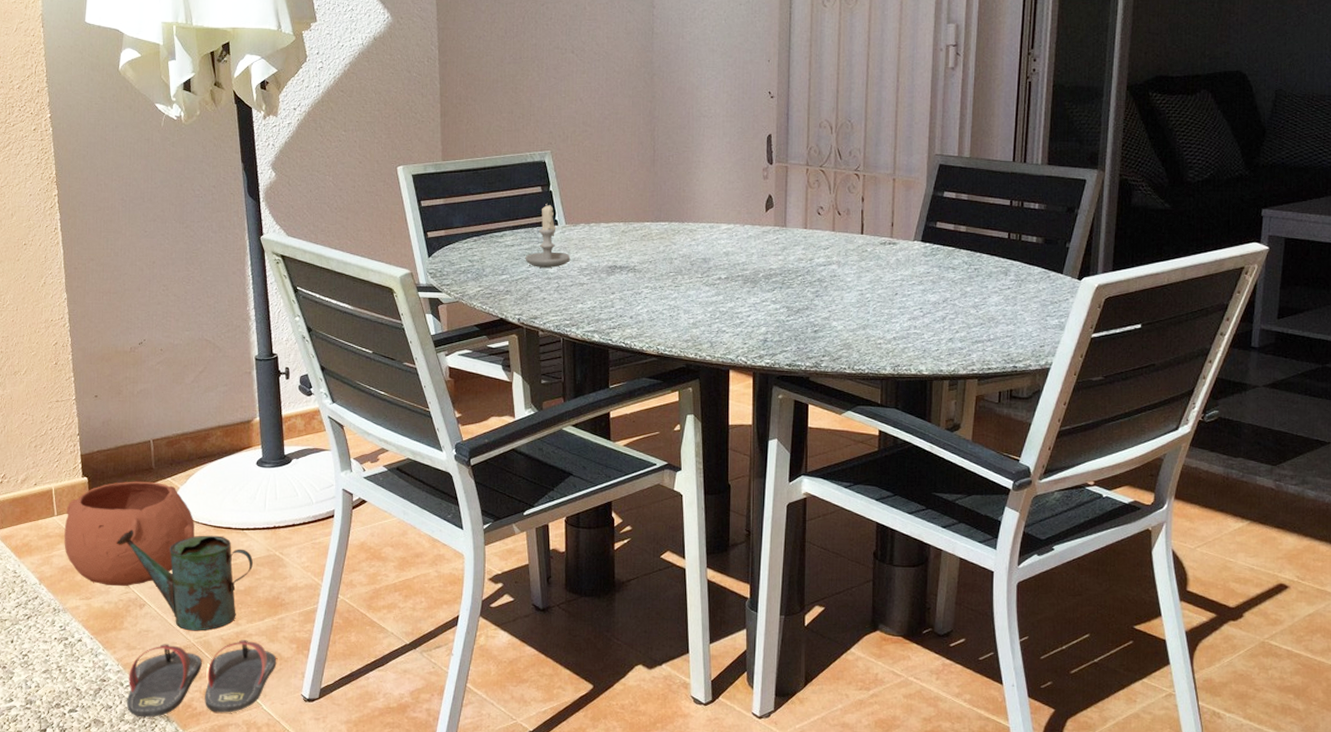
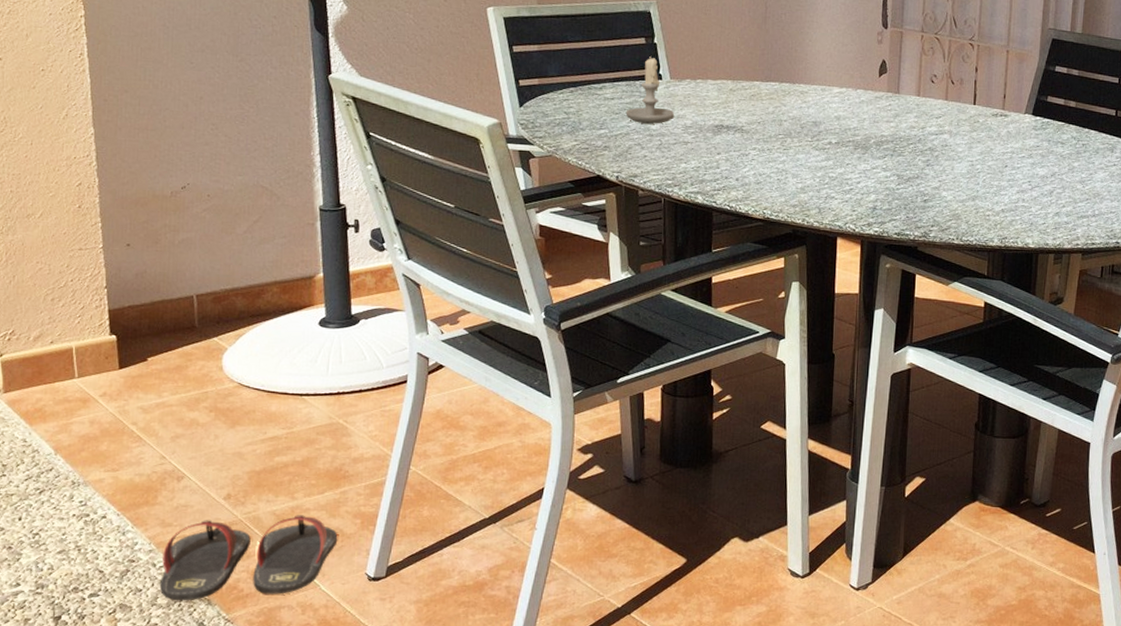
clay pot: present [64,481,195,586] -> none [86,340,245,457]
watering can: present [116,529,253,631] -> none [149,394,312,506]

